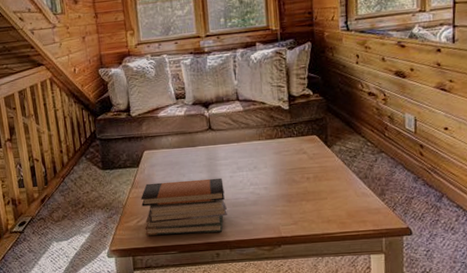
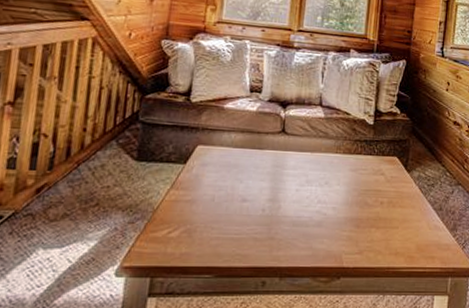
book stack: present [141,177,227,236] -> none [175,185,287,255]

